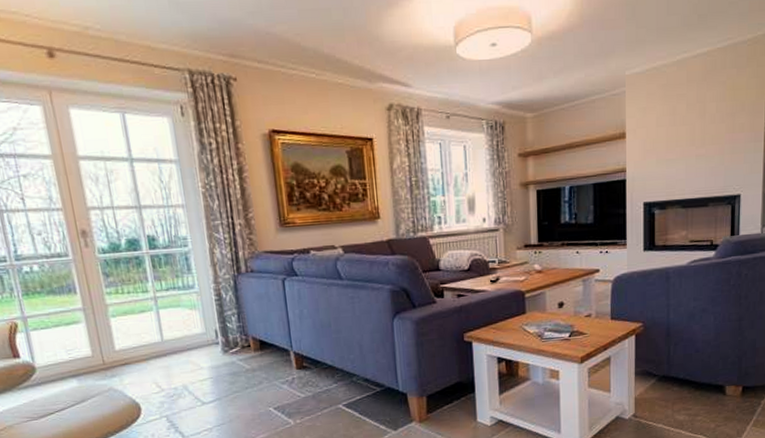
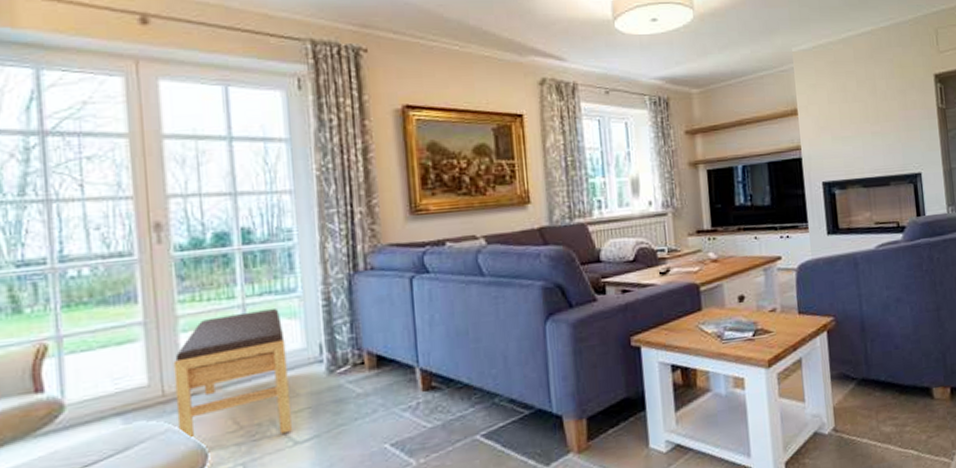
bench: none [108,301,200,397] -> present [173,309,292,440]

